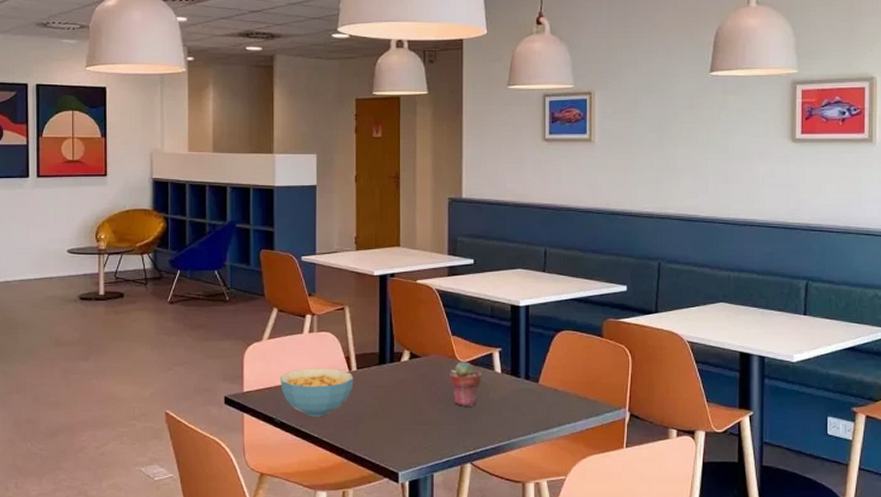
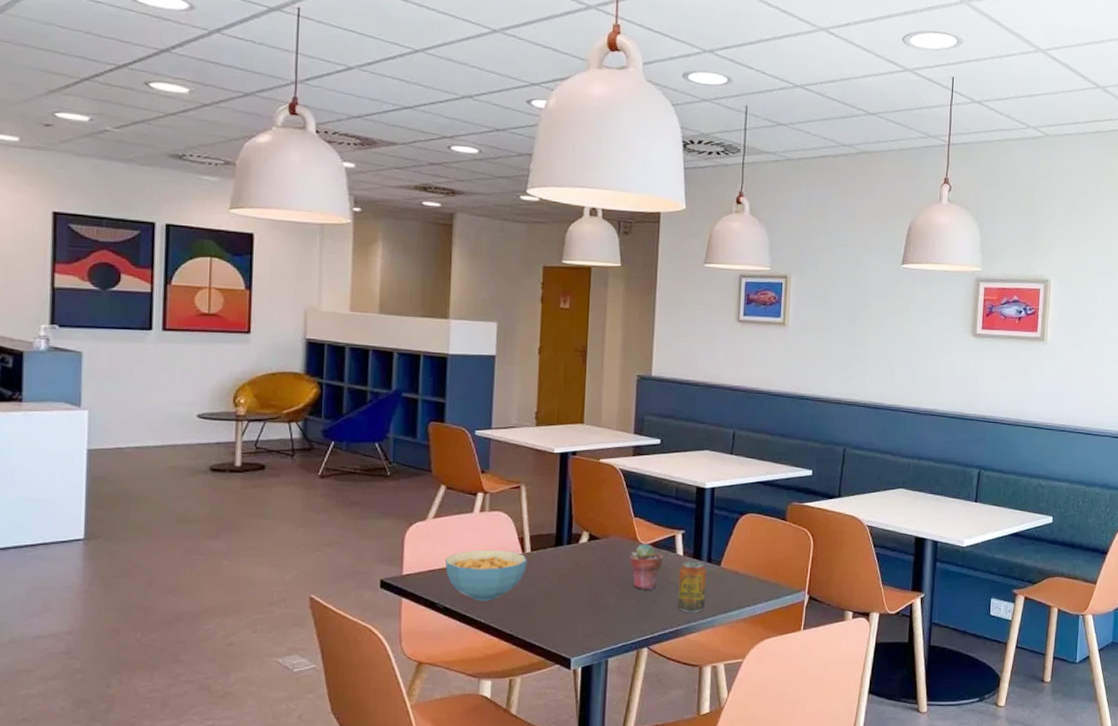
beverage can: none [497,378,525,430] -> present [676,561,707,614]

